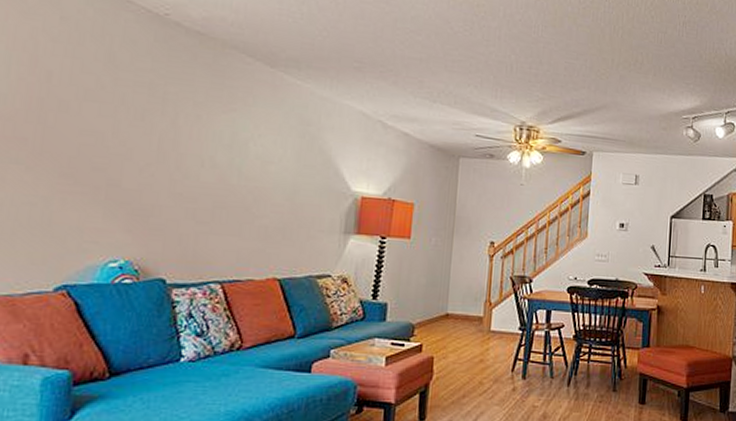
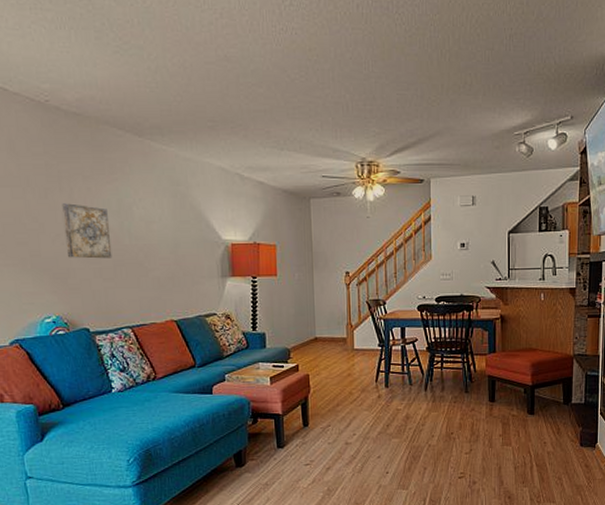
wall art: none [155,129,217,199] -> present [62,203,112,259]

